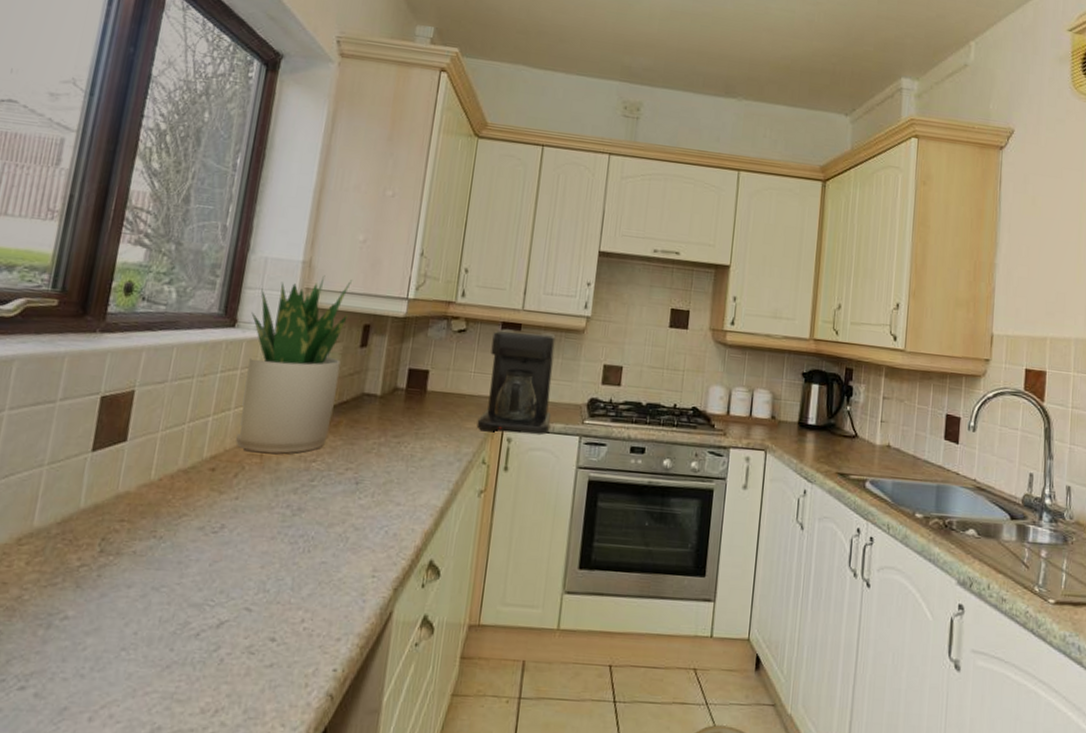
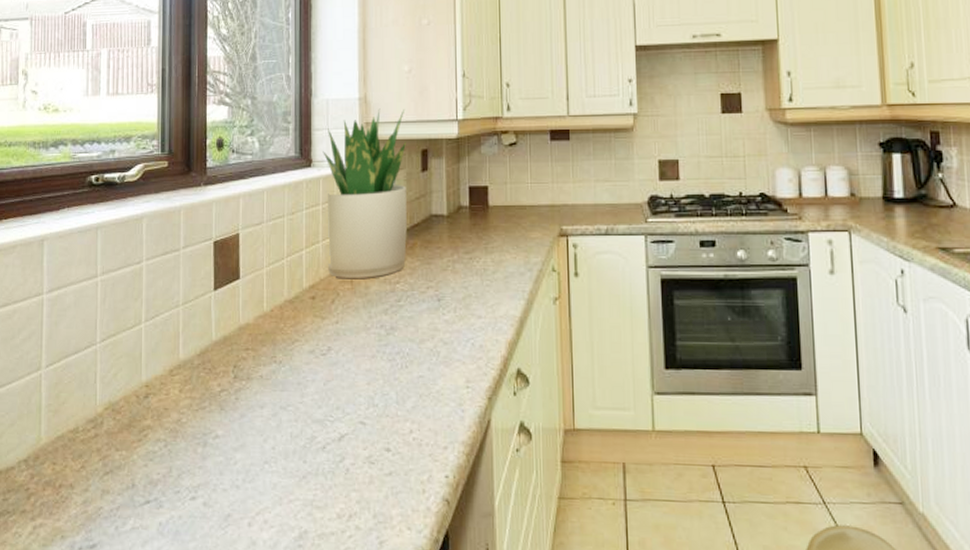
coffee maker: present [476,329,556,436] -> none [541,135,613,238]

